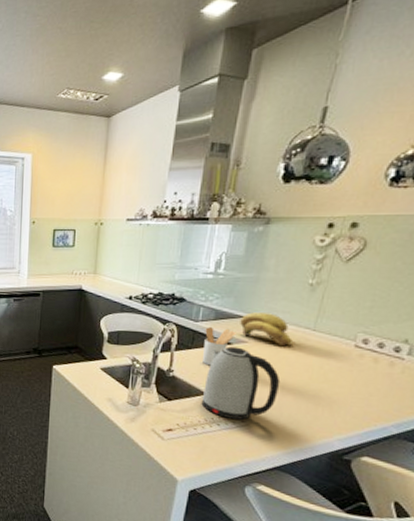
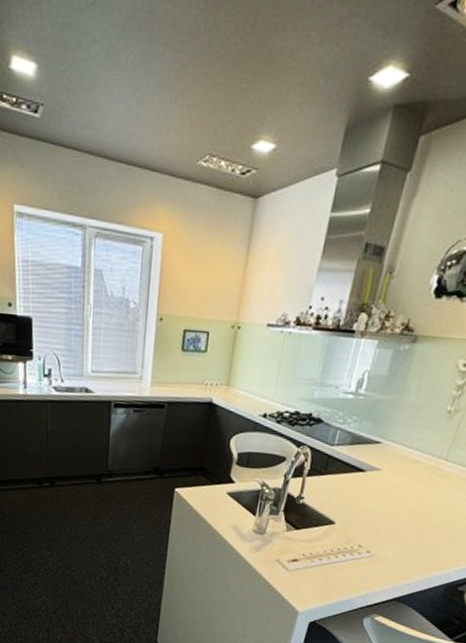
kettle: present [201,346,281,420] -> none [329,474,409,551]
utensil holder: present [203,327,236,366] -> none [334,452,371,494]
banana bunch: present [240,312,293,347] -> none [375,438,425,476]

